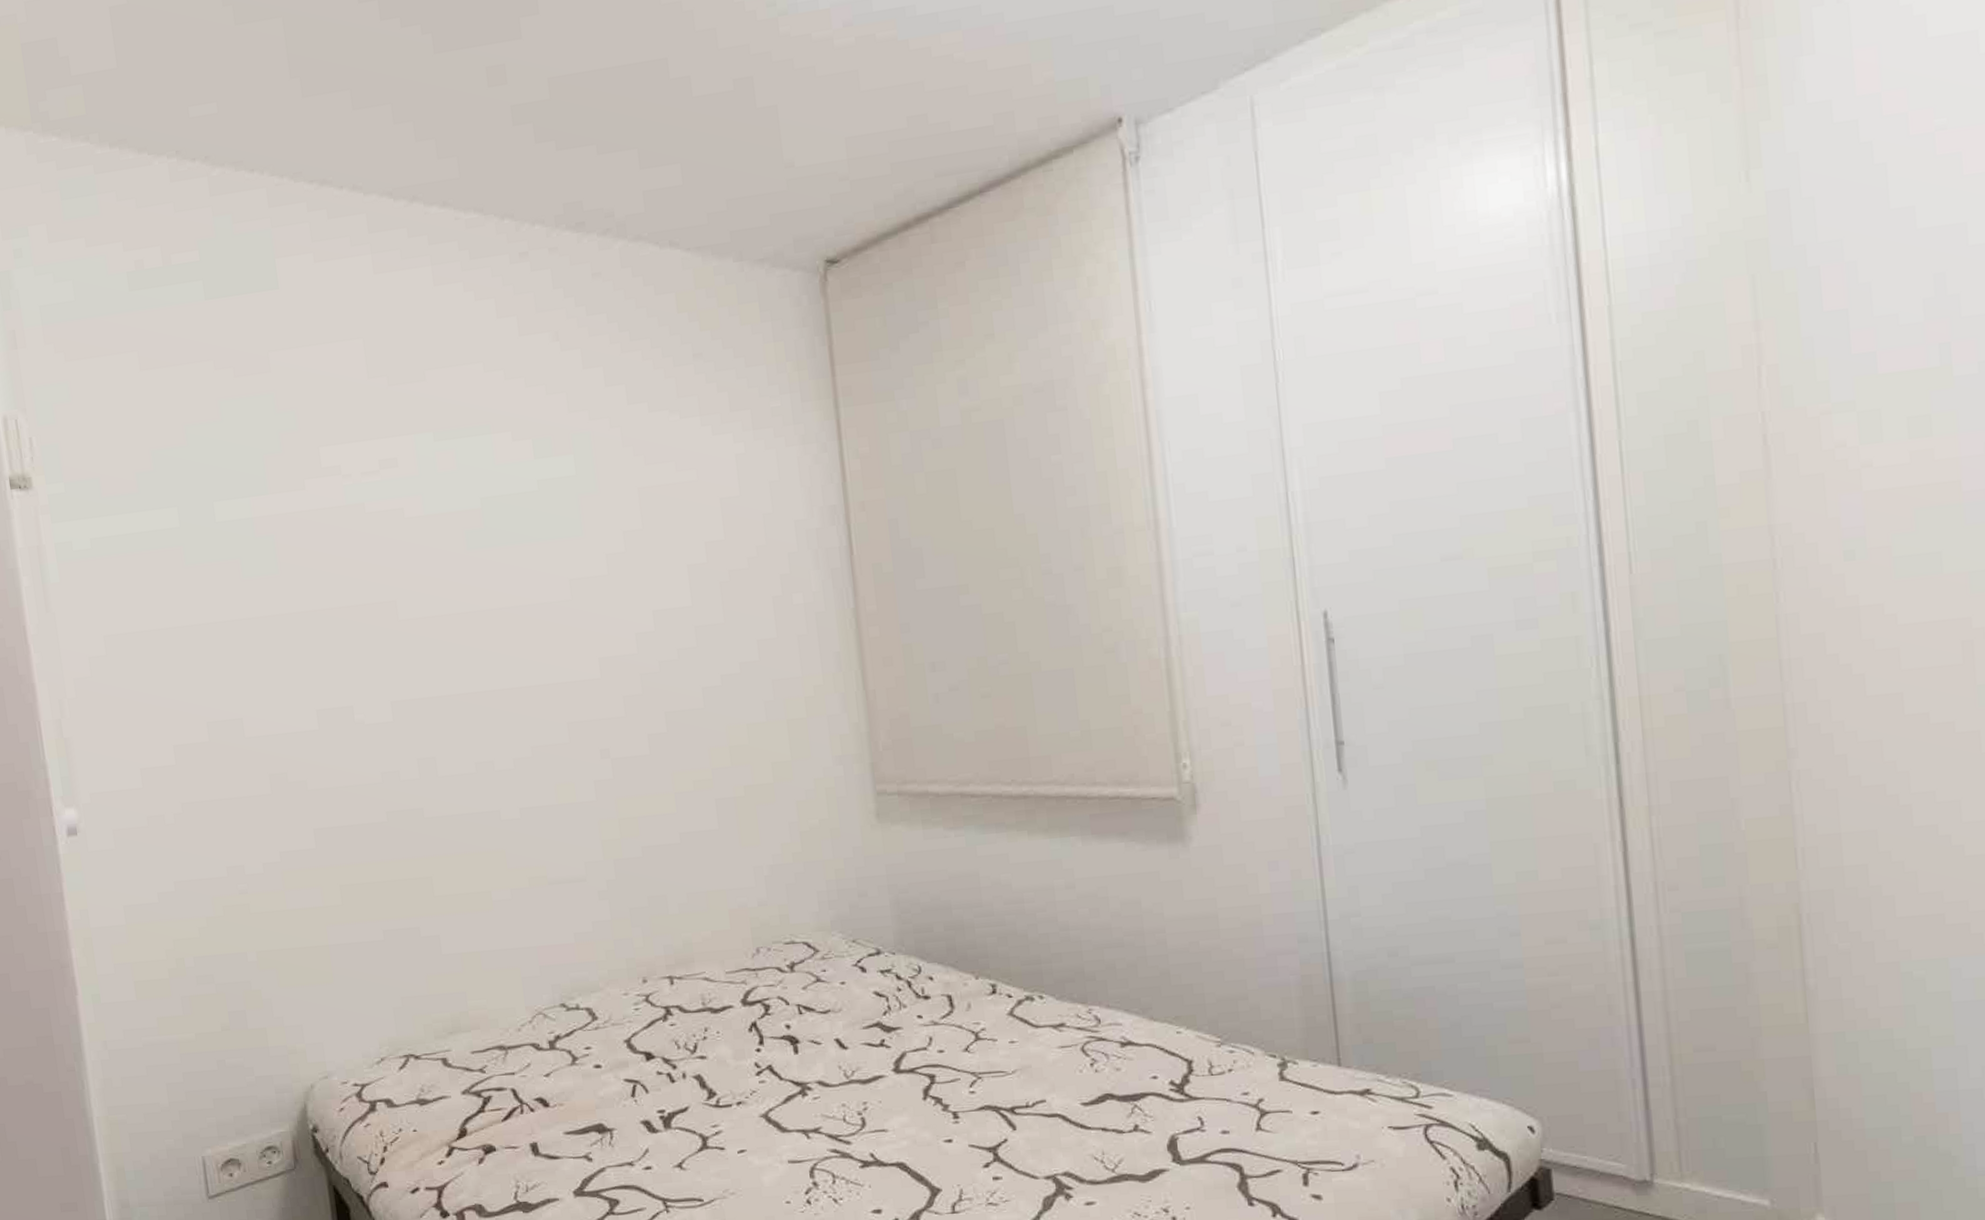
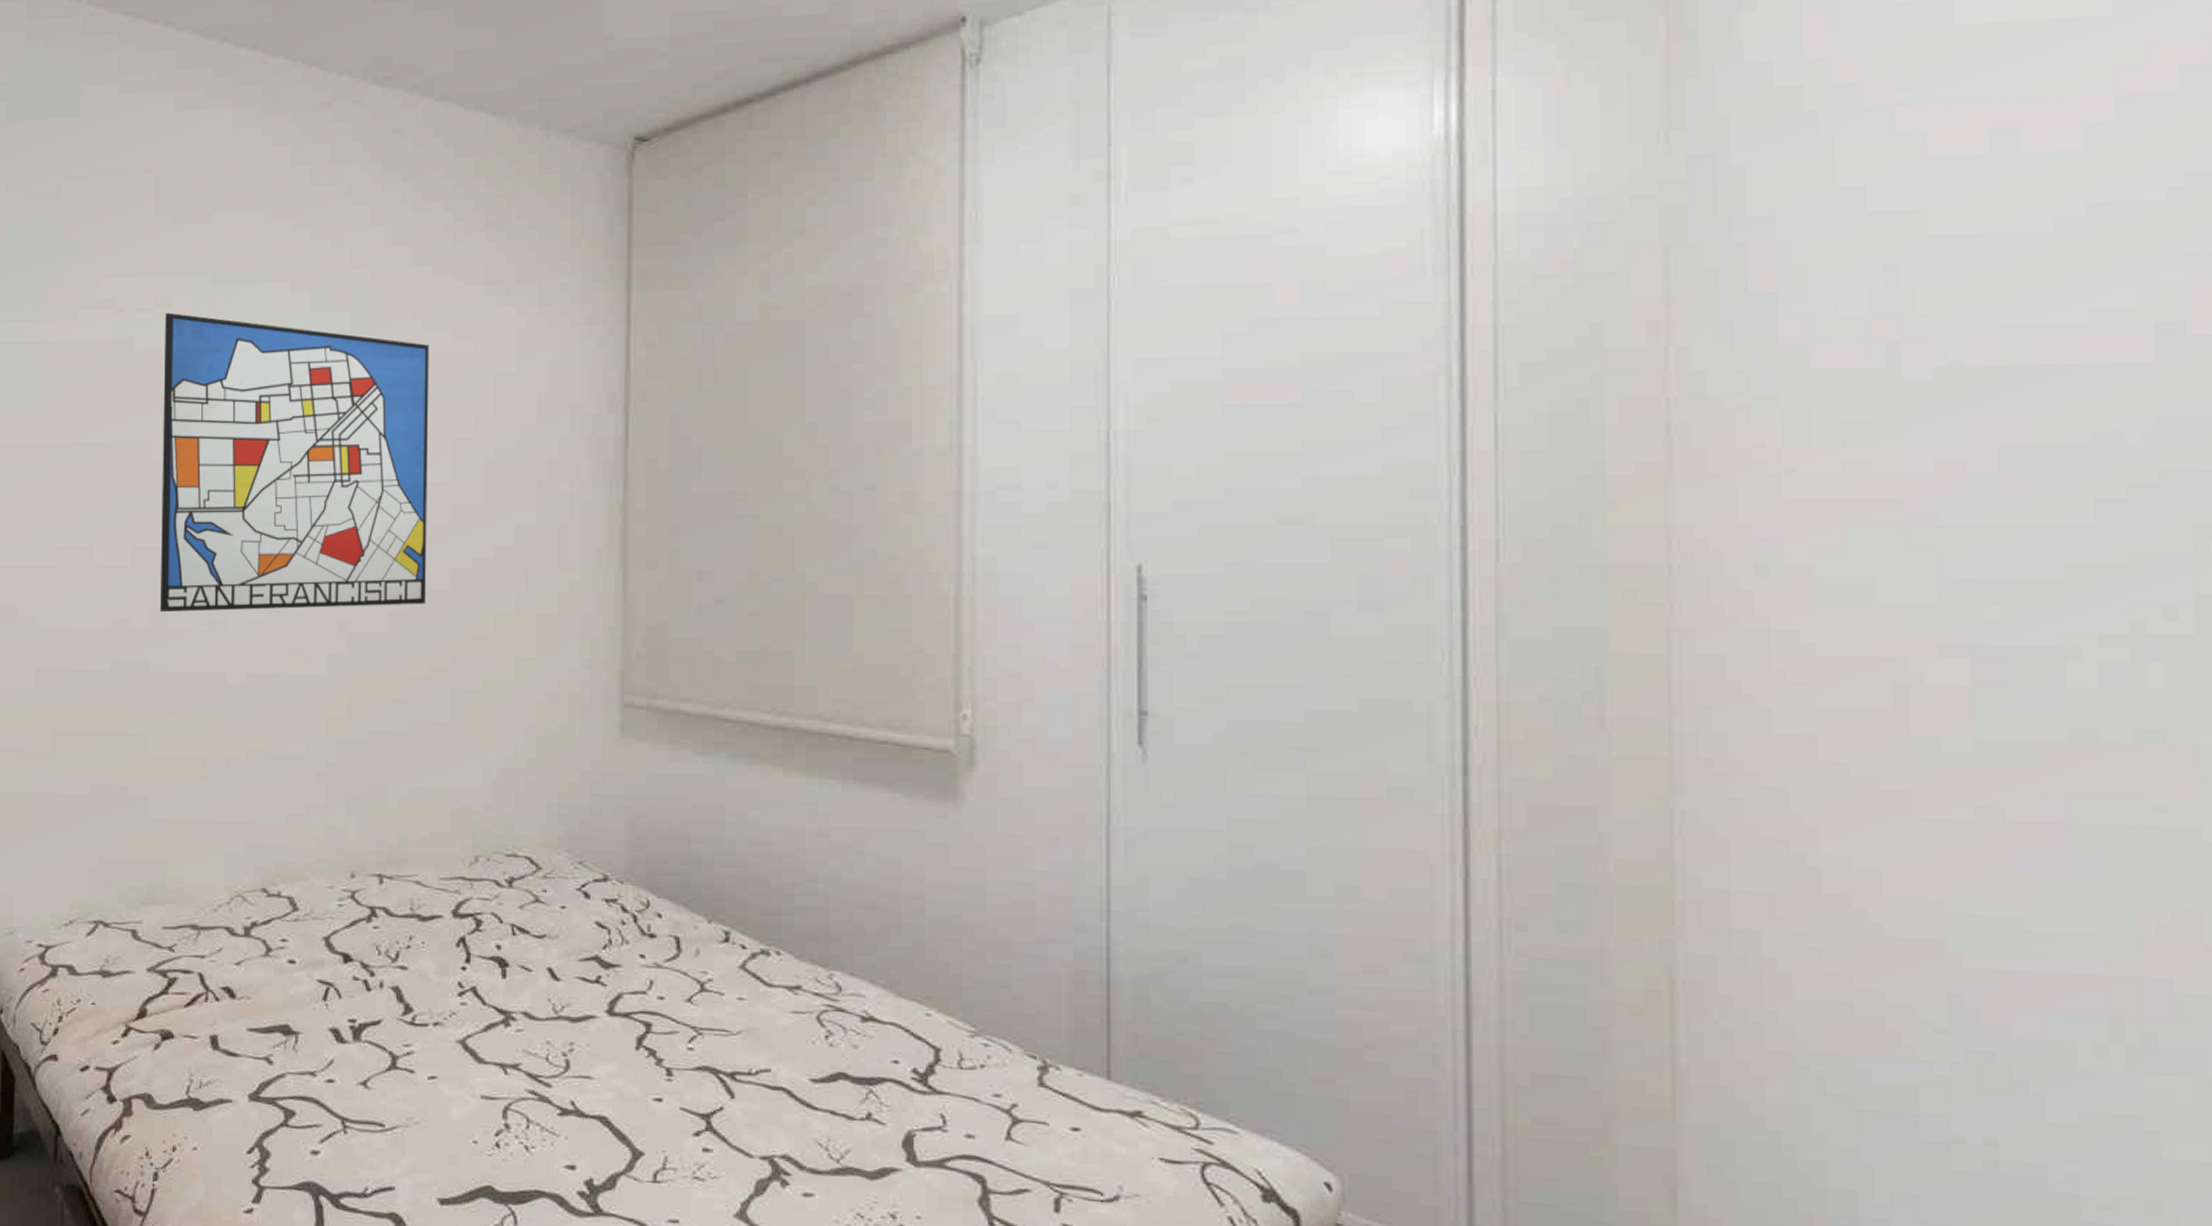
wall art: none [392,473,681,761] -> present [159,312,430,613]

